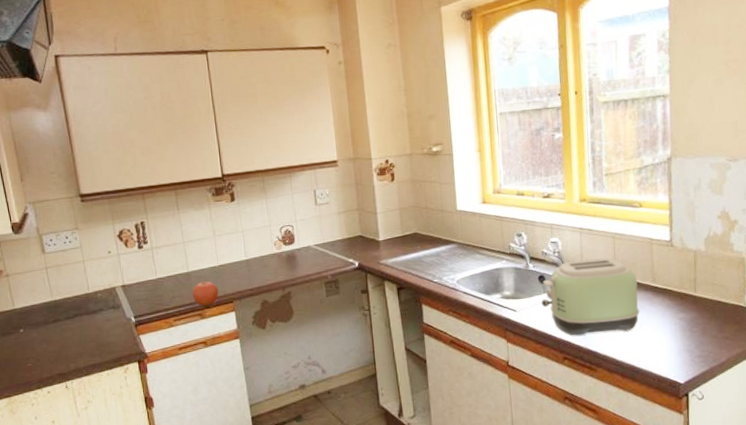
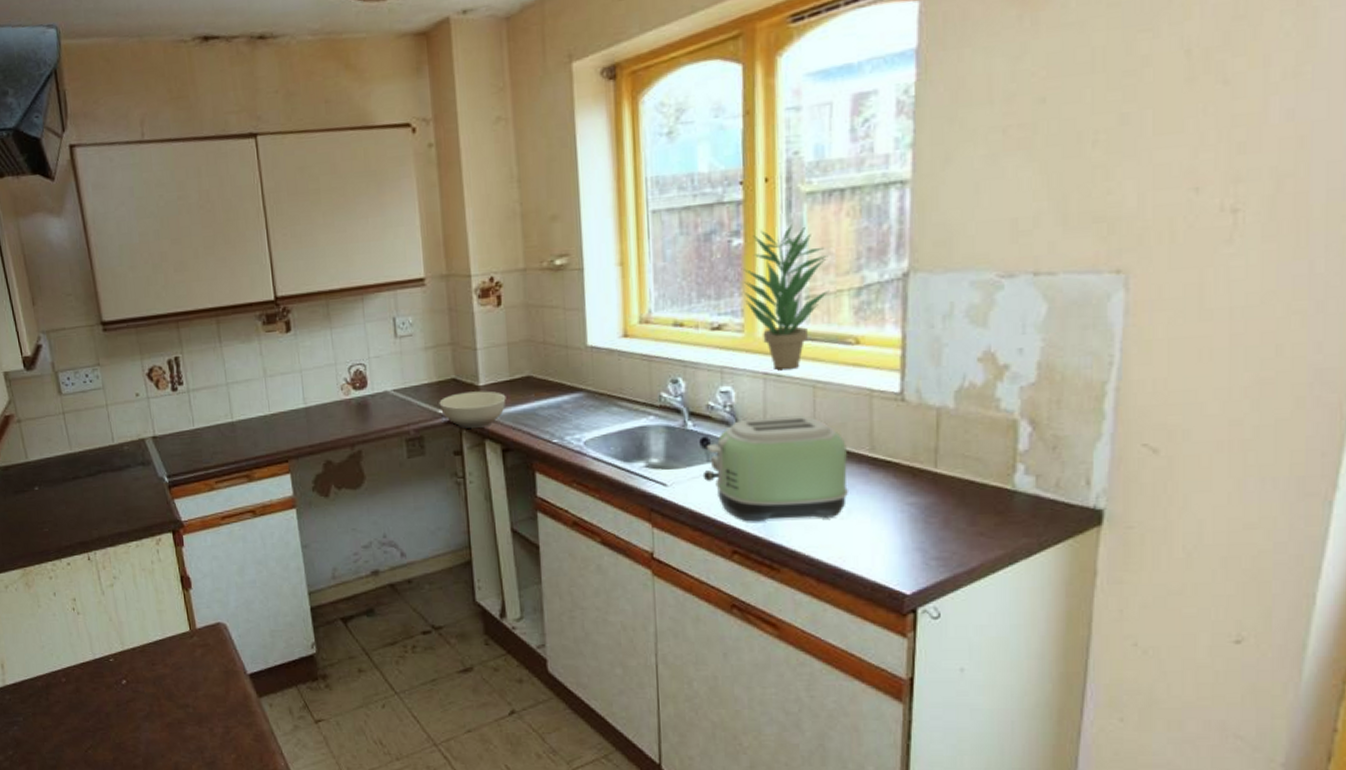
fruit: present [192,281,219,307] -> none [237,434,271,466]
bowl: none [349,244,400,273] -> present [439,391,506,428]
potted plant: none [563,123,621,226] -> present [744,224,830,370]

